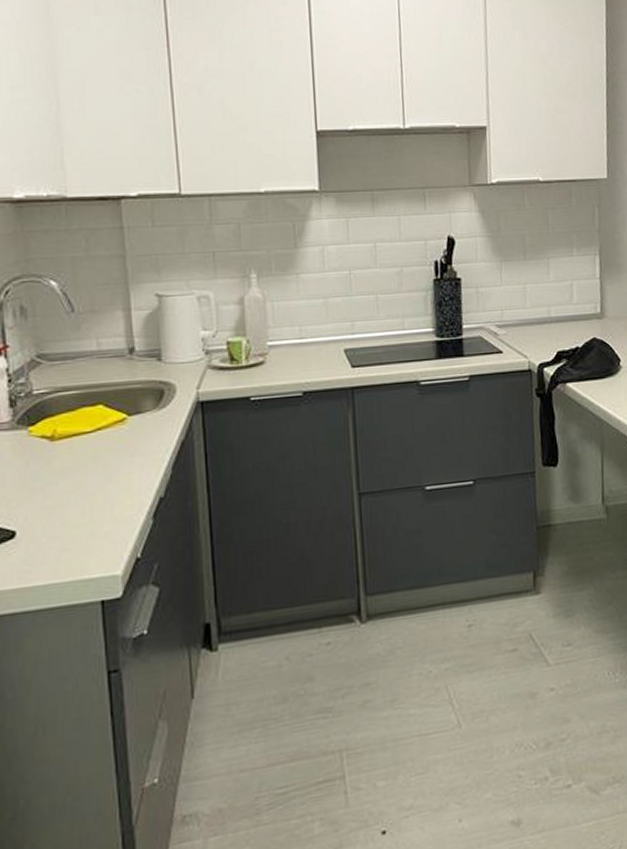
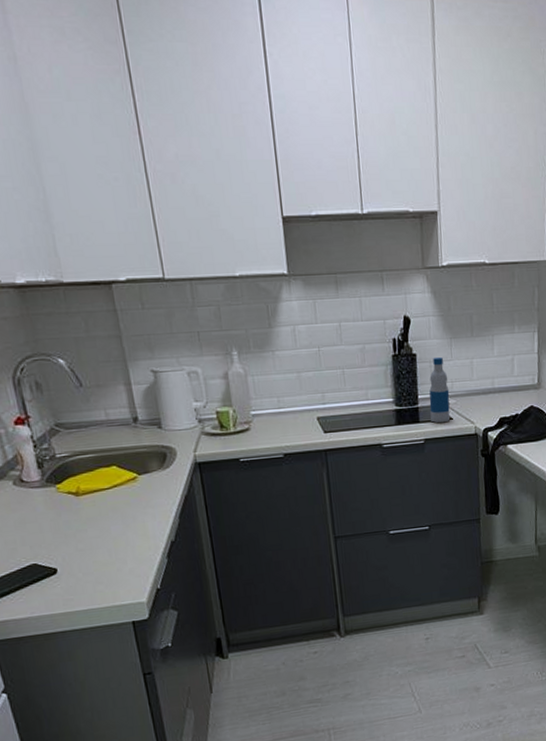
bottle: none [475,282,500,357] -> present [429,357,451,423]

